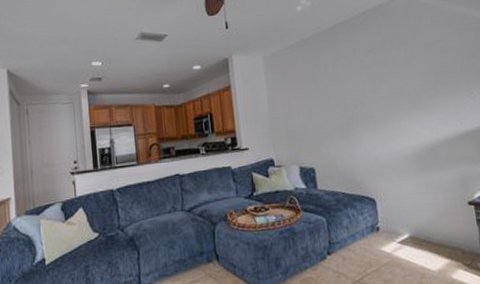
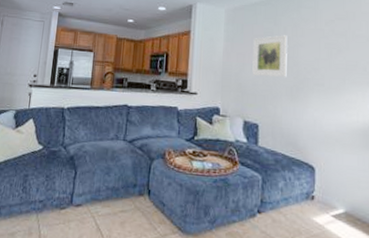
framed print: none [296,73,335,121] -> present [252,35,287,77]

